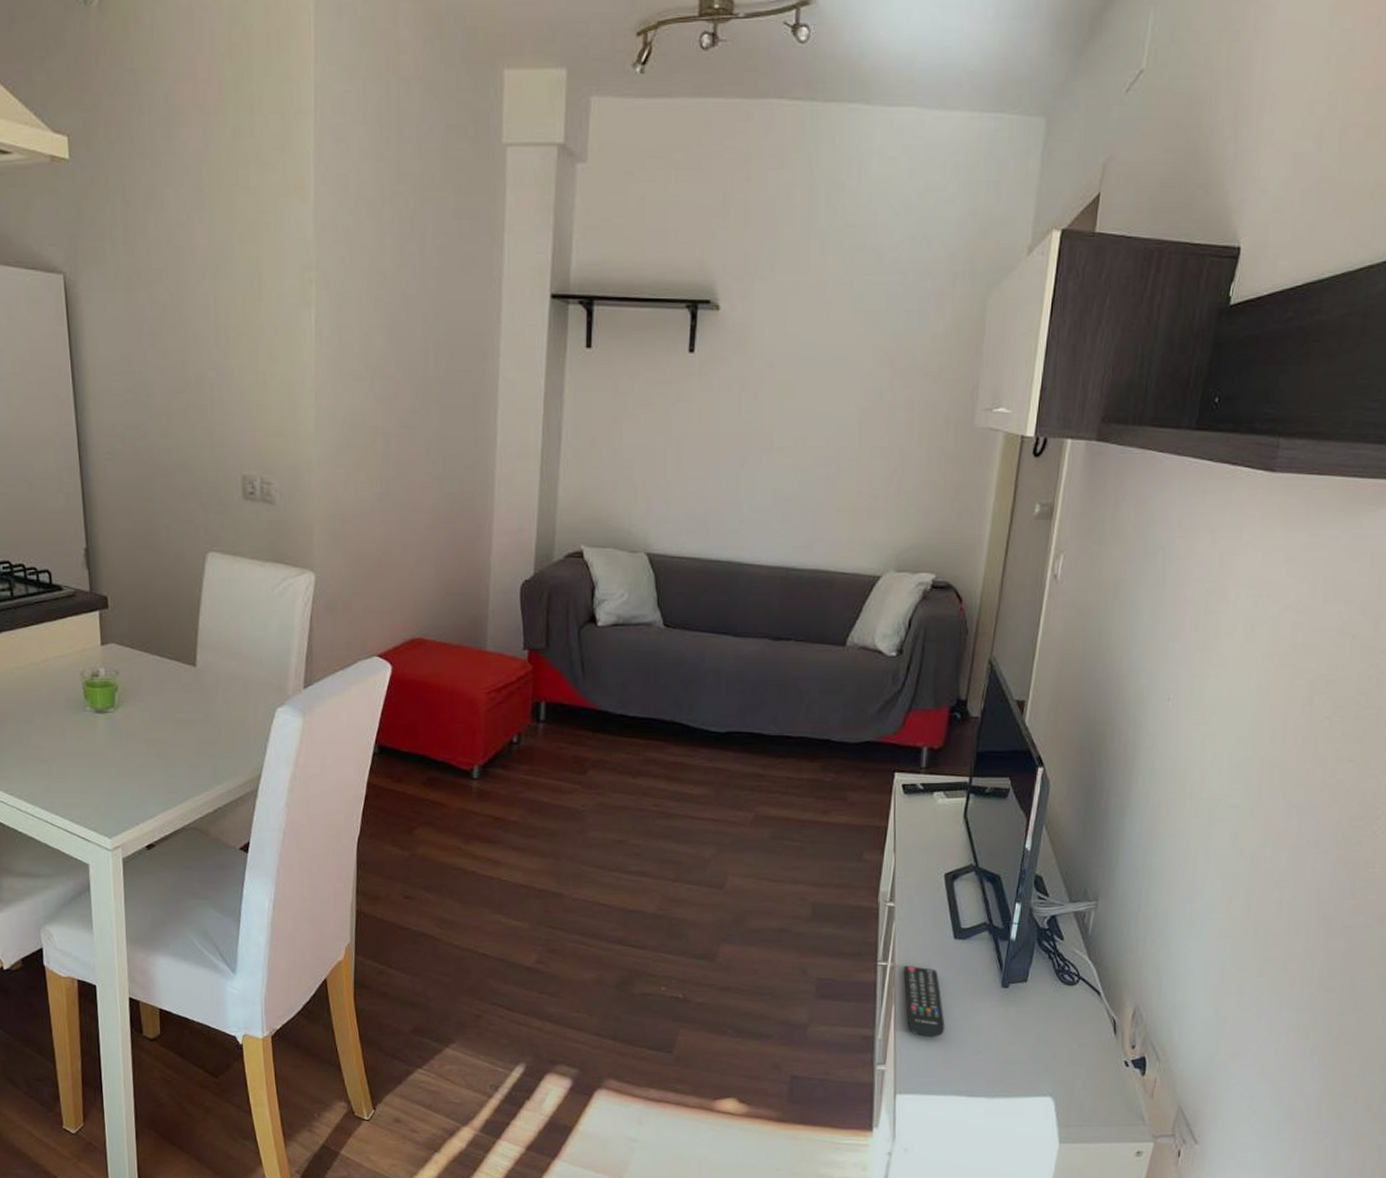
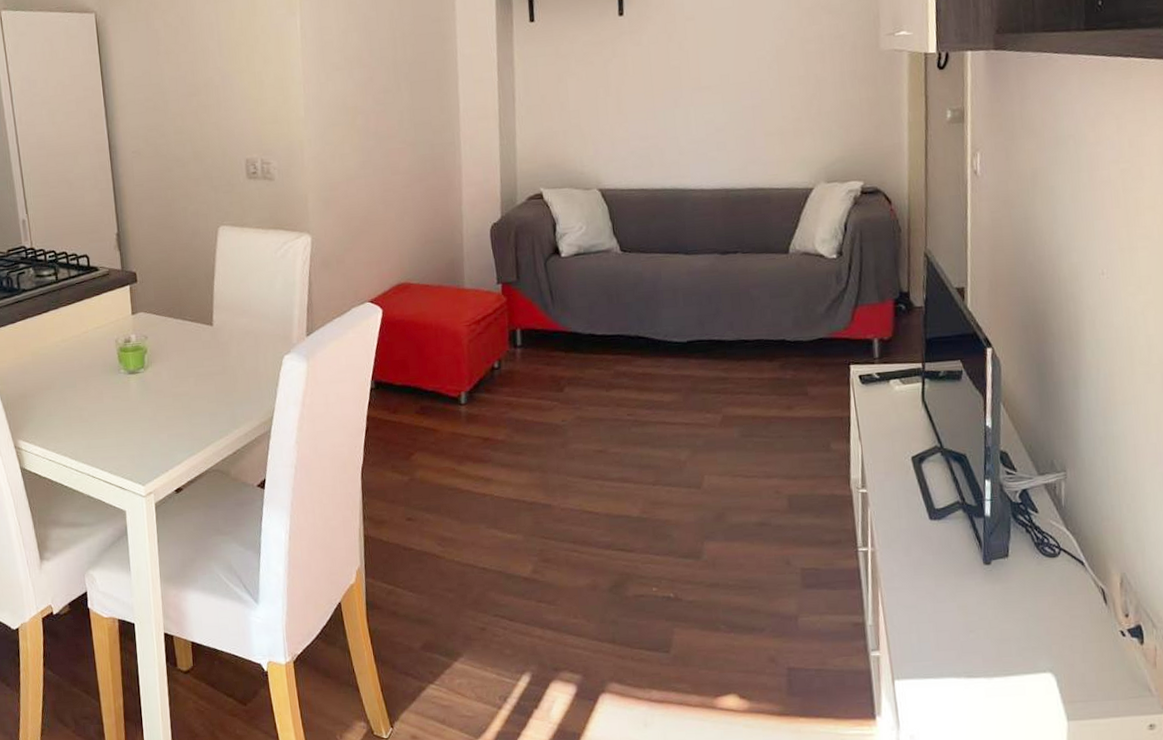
remote control: present [904,965,945,1038] -> none [884,549,934,620]

